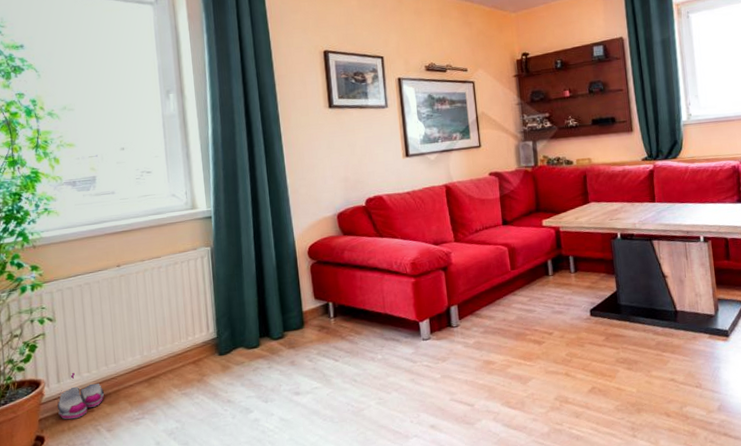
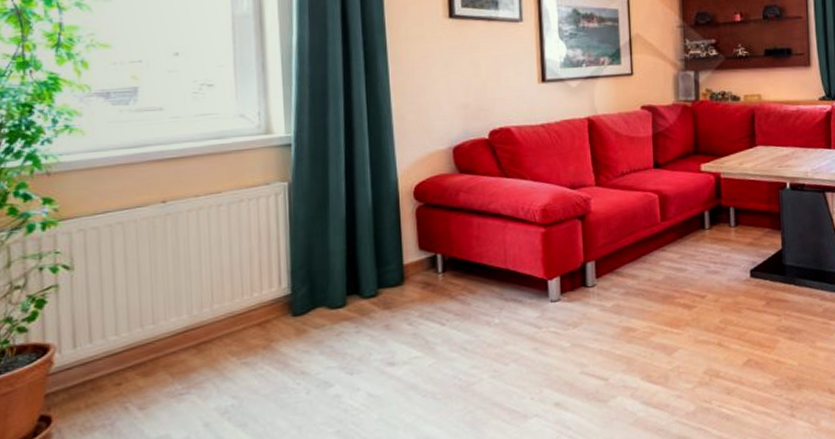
boots: present [57,373,105,420] -> none [72,336,138,395]

